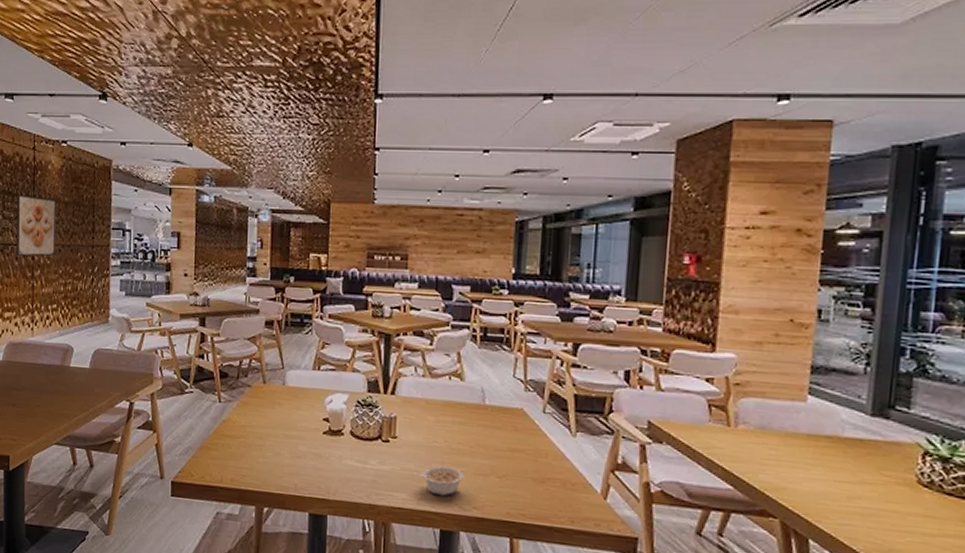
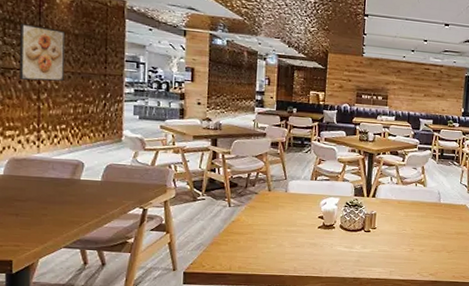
legume: present [414,466,465,497] -> none [388,247,425,268]

